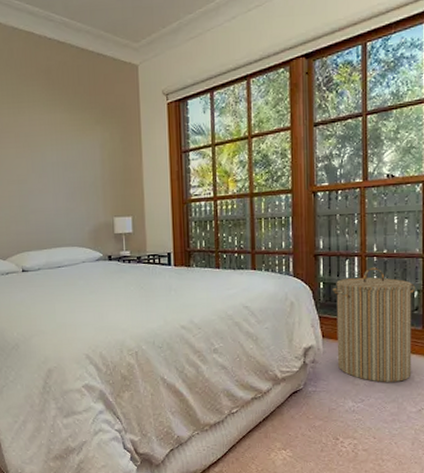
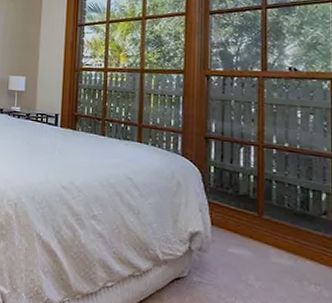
laundry hamper: present [332,267,416,382] -> none [224,159,324,294]

